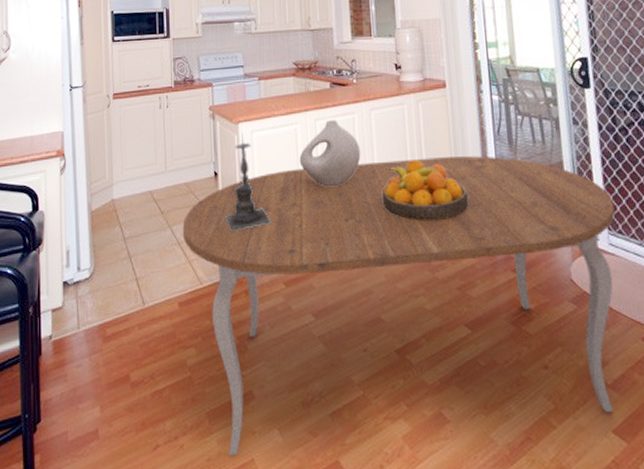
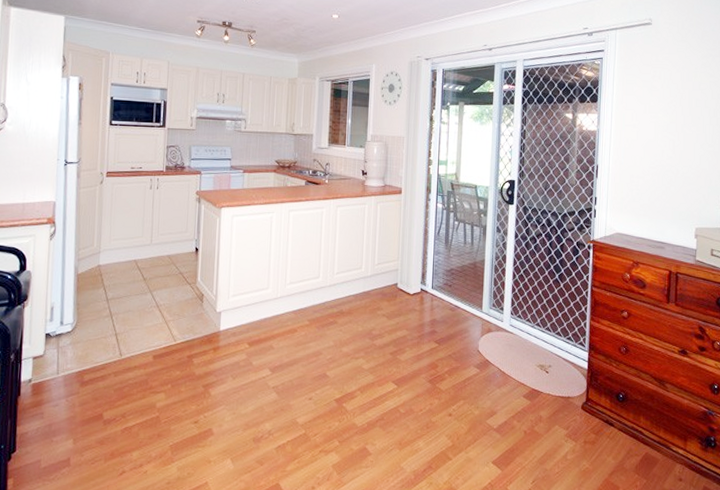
dining table: present [182,156,616,456] -> none [161,249,518,480]
candle holder: present [225,132,273,233] -> none [201,216,244,300]
vase: present [299,120,361,186] -> none [272,212,325,266]
fruit bowl: present [382,160,469,221] -> none [338,250,408,300]

